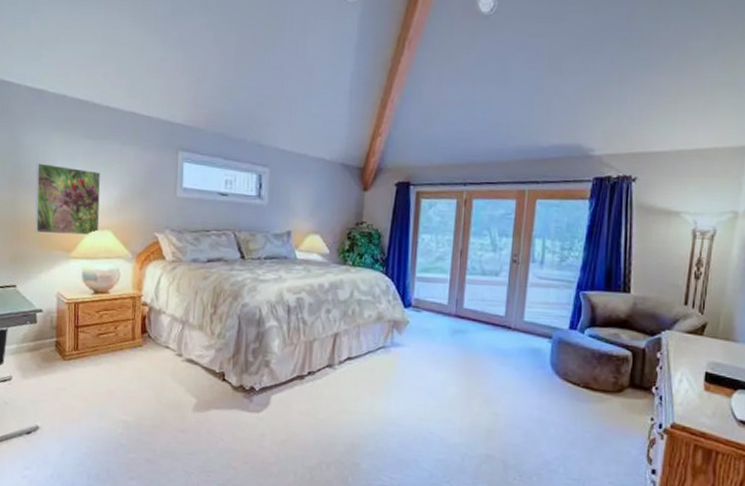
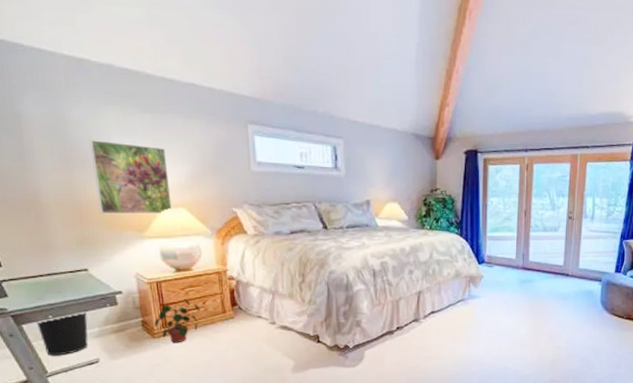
potted plant: none [67,322,111,368] -> present [154,299,200,344]

